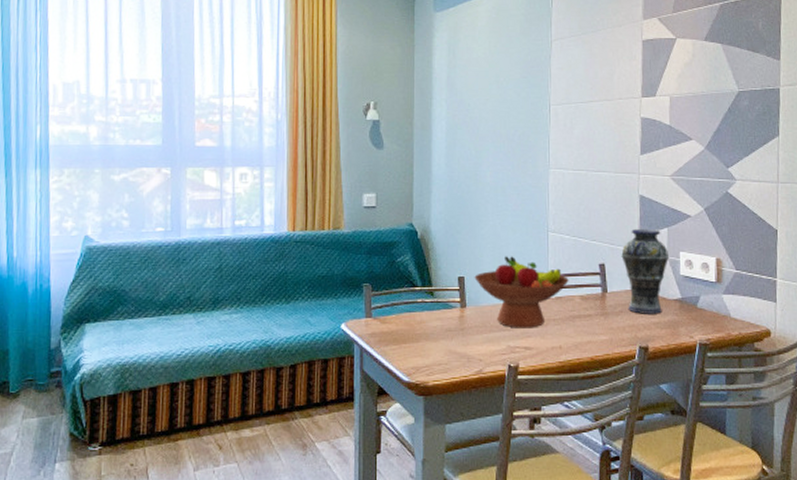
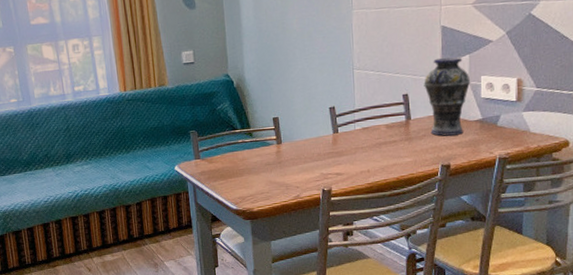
fruit bowl: present [474,256,569,328] -> none [287,95,375,158]

